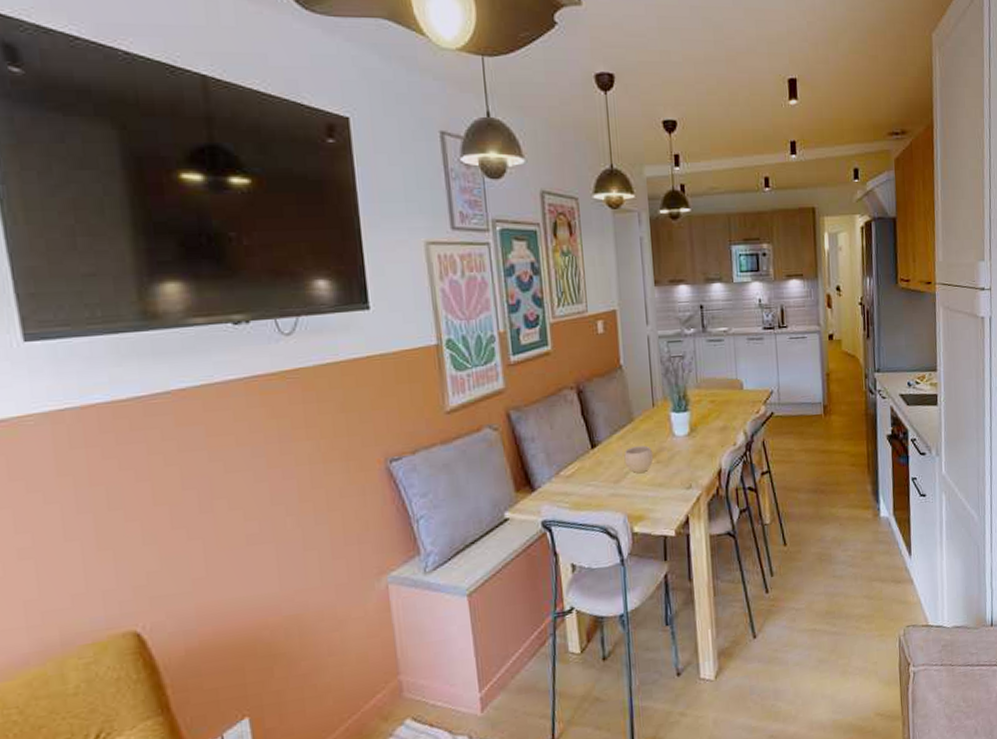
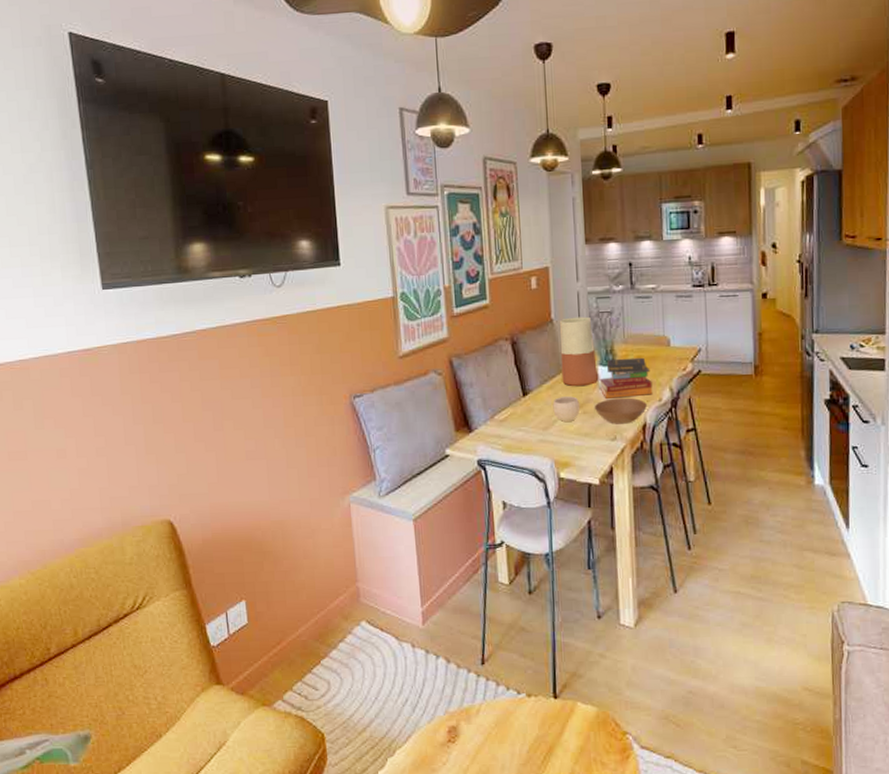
vase: none [628,361,671,436] -> present [559,316,598,387]
bowl: none [667,443,722,472] -> present [594,397,647,424]
books: none [672,401,727,446] -> present [599,357,653,399]

